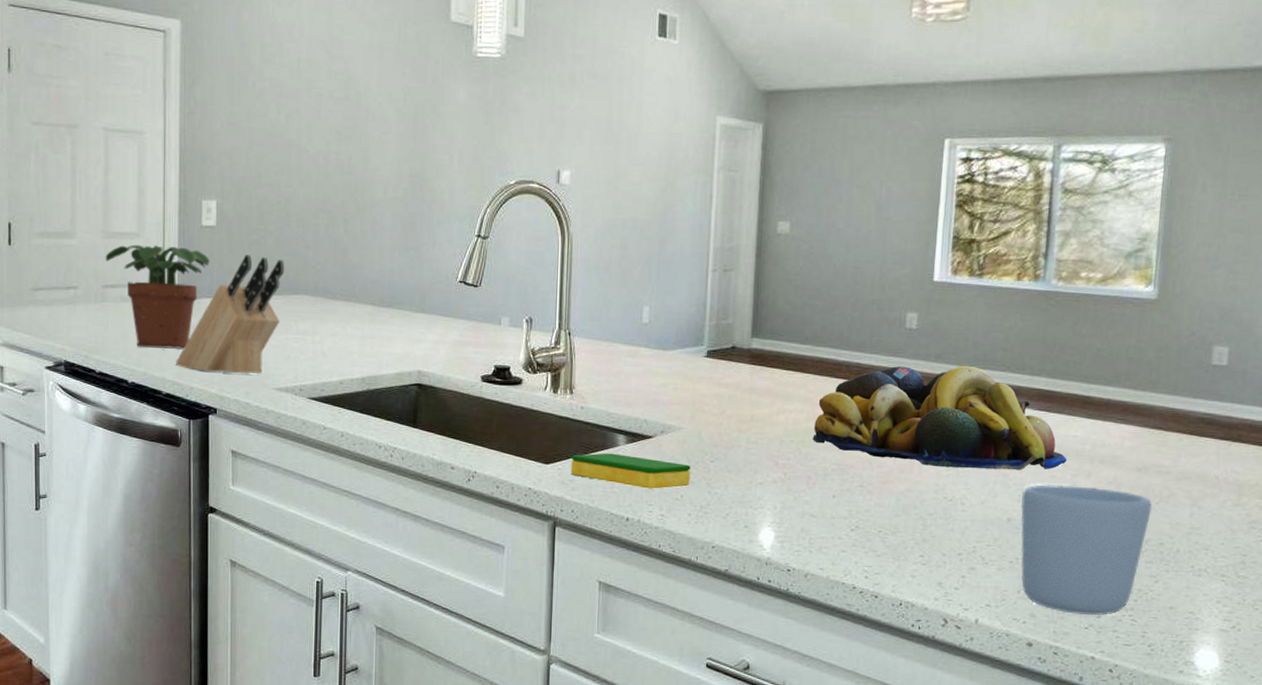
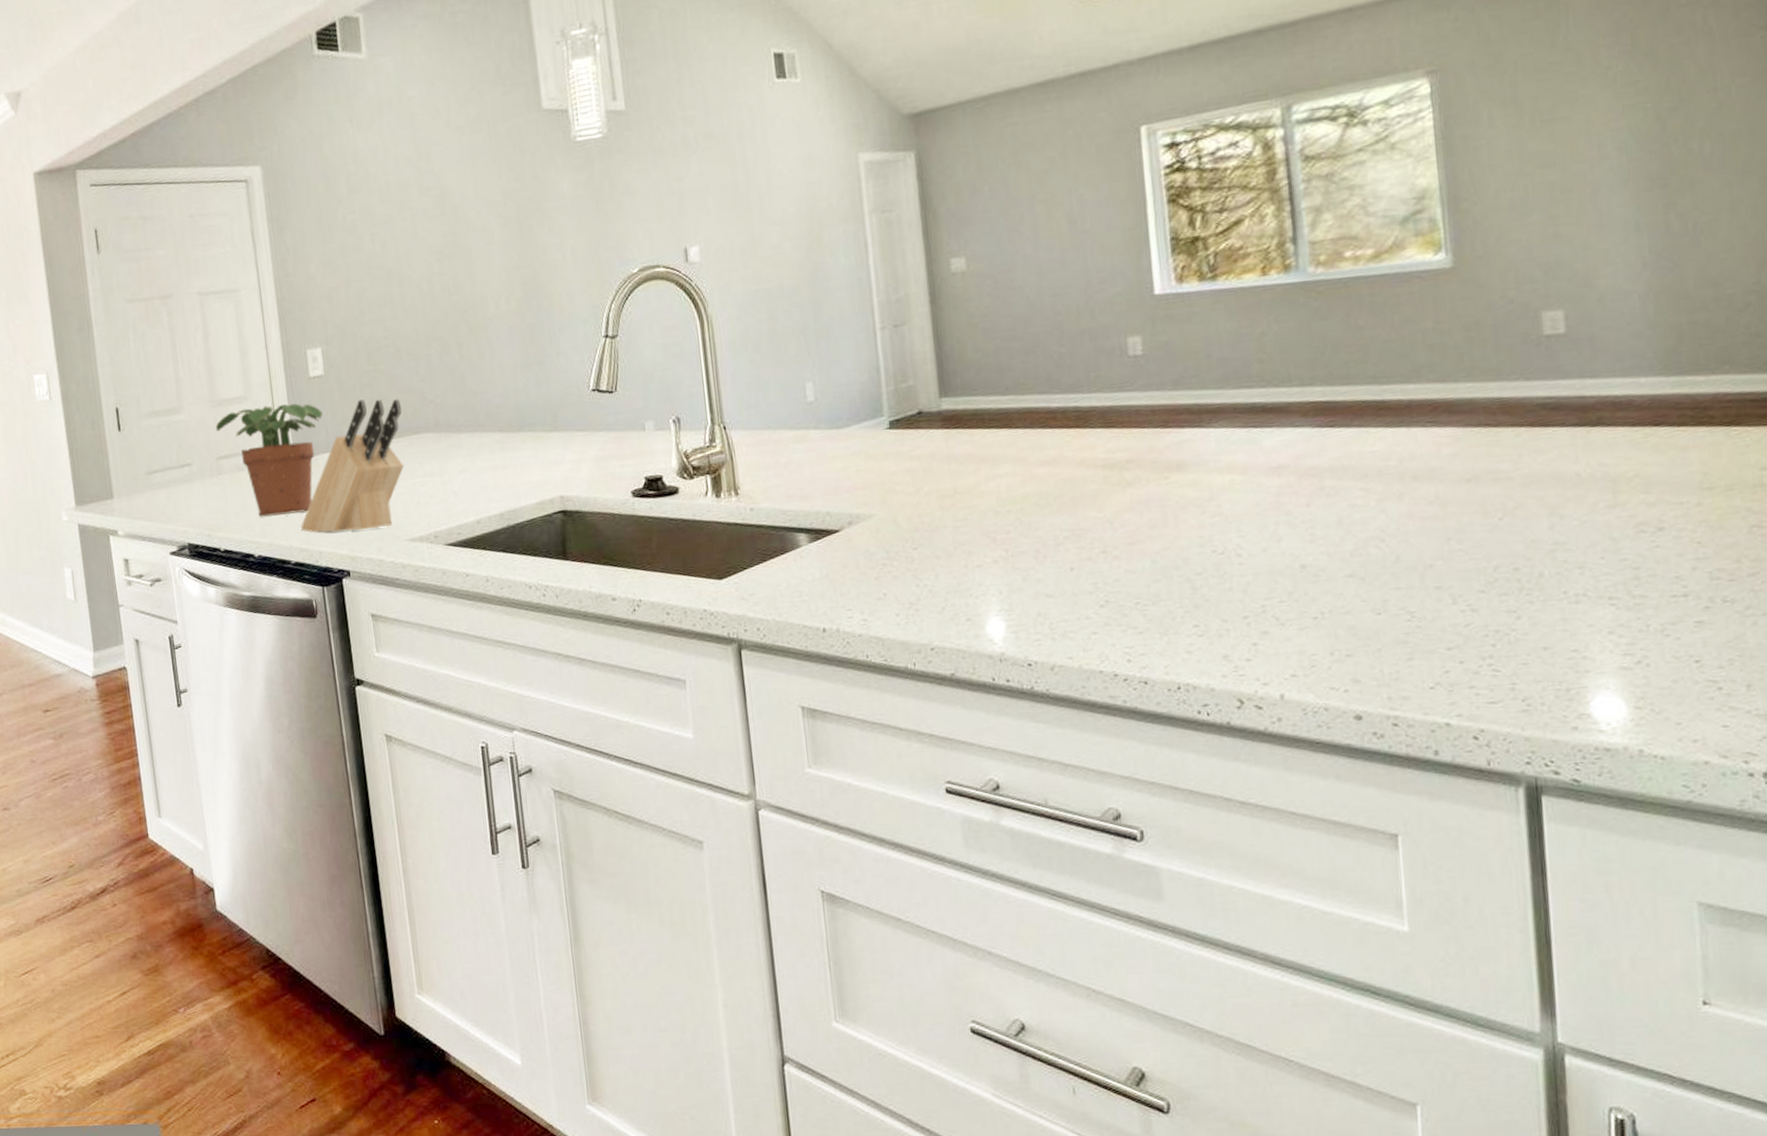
dish sponge: present [571,453,691,489] -> none [747,556,892,592]
fruit bowl: present [812,365,1067,471] -> none [1033,387,1368,516]
mug: present [1020,485,1152,615] -> none [1313,510,1495,673]

